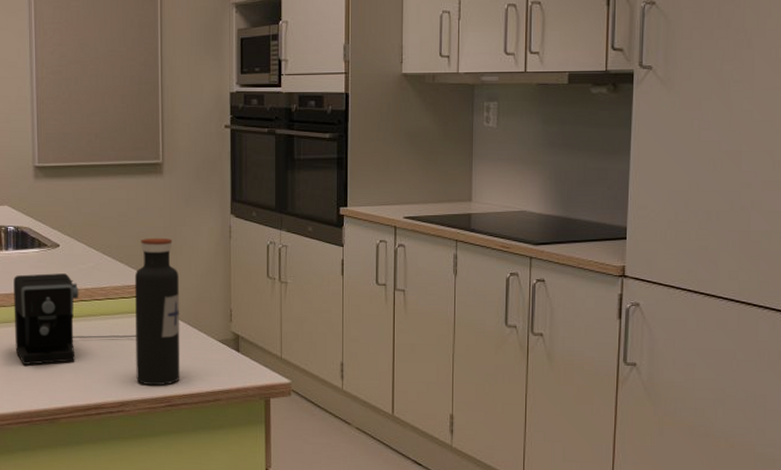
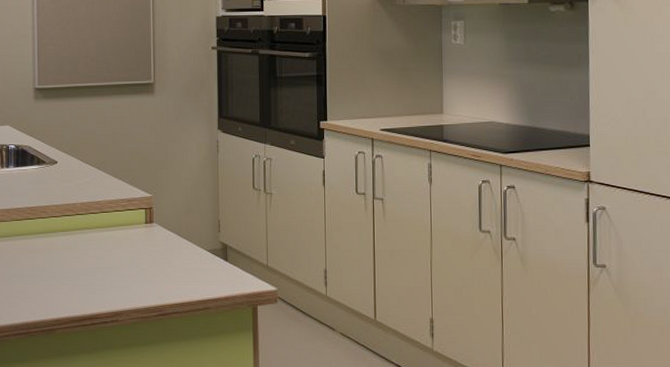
coffee maker: present [13,273,137,365] -> none [13,189,130,277]
water bottle: present [134,237,180,386] -> none [128,153,171,296]

